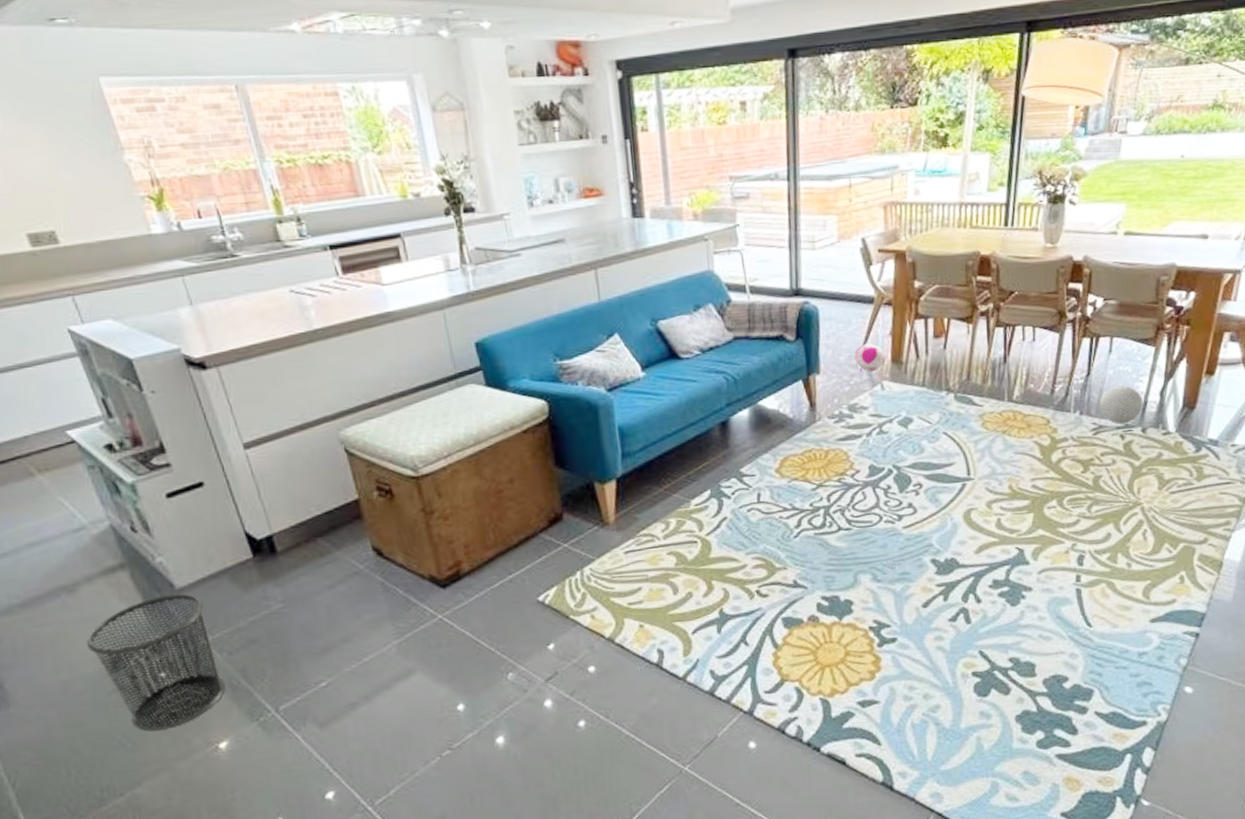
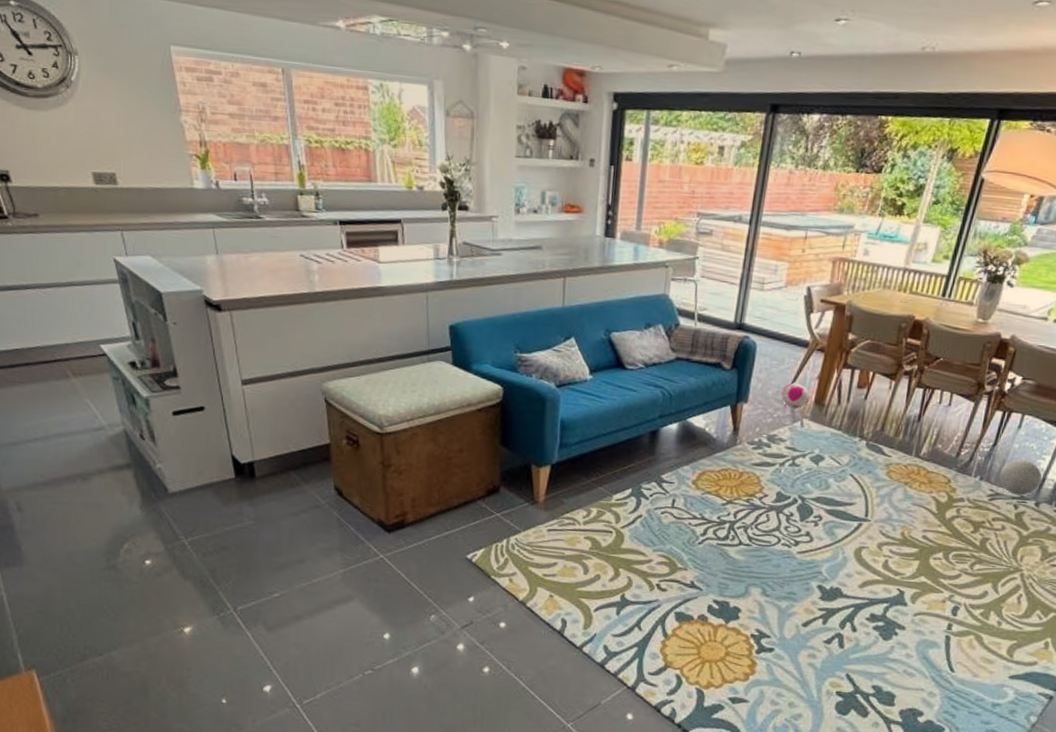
waste bin: present [87,593,226,732] -> none [91,496,196,608]

